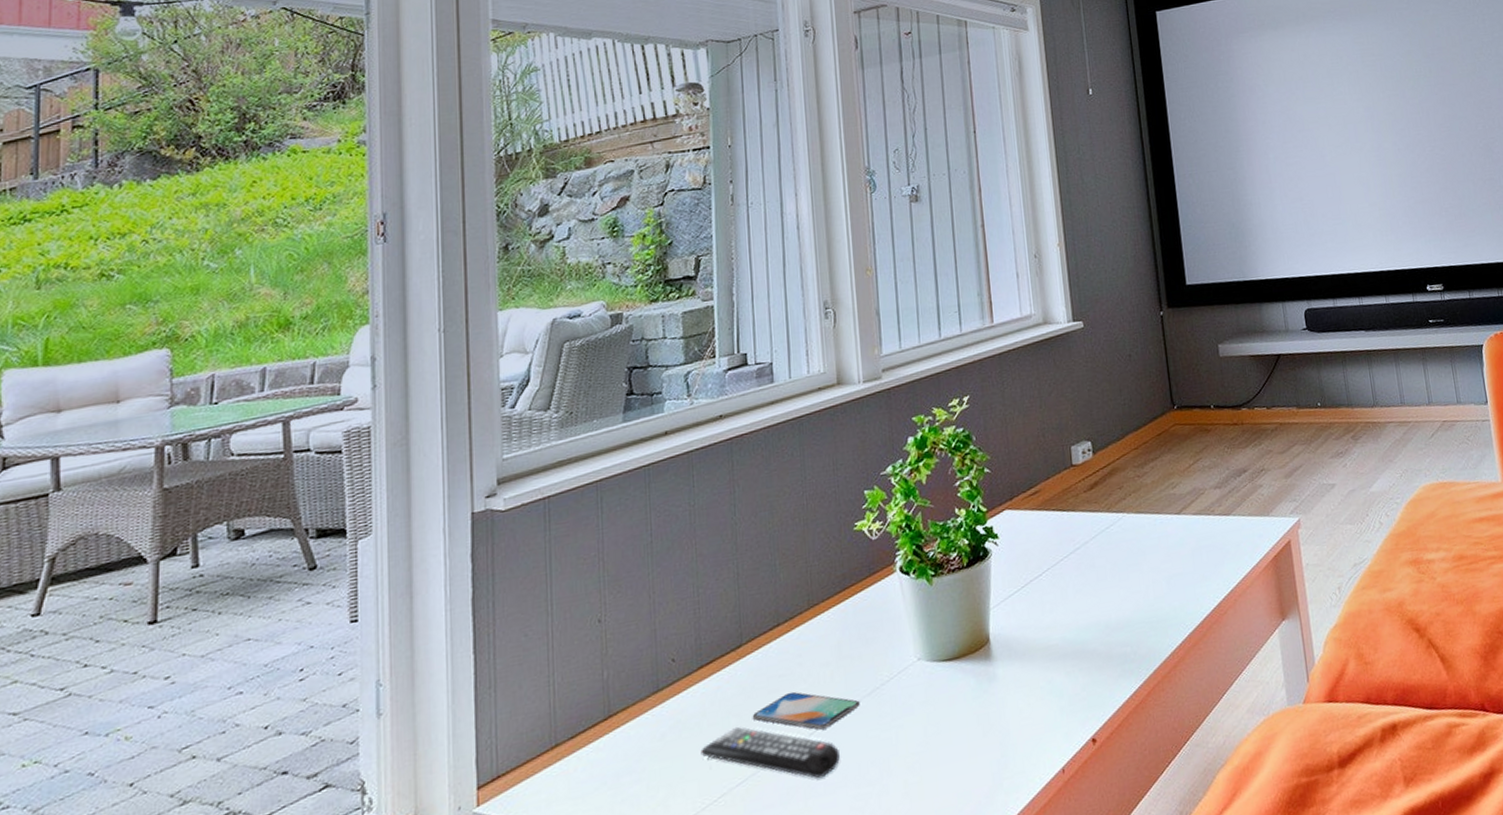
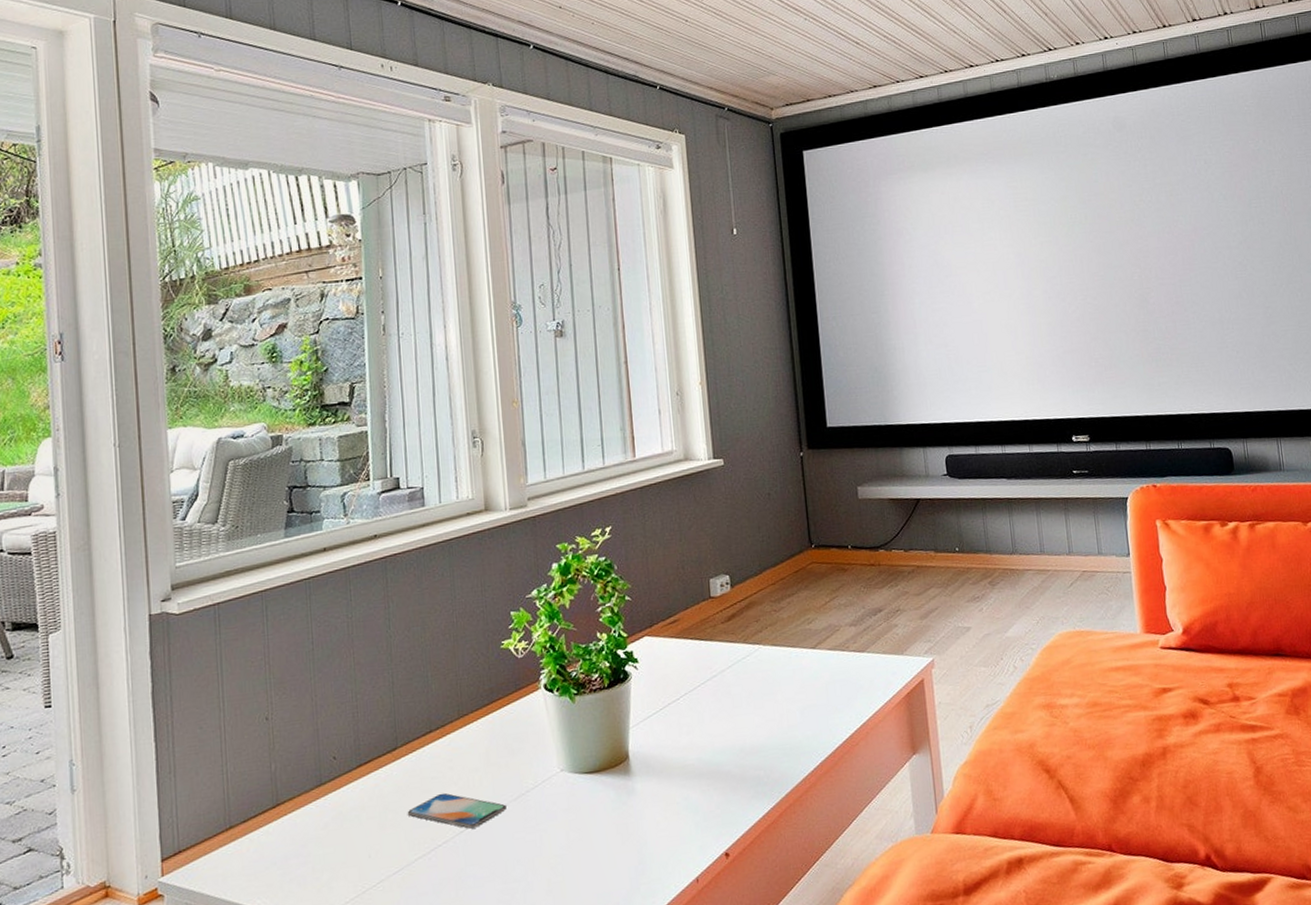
remote control: present [700,726,840,779] -> none [360,821,488,873]

